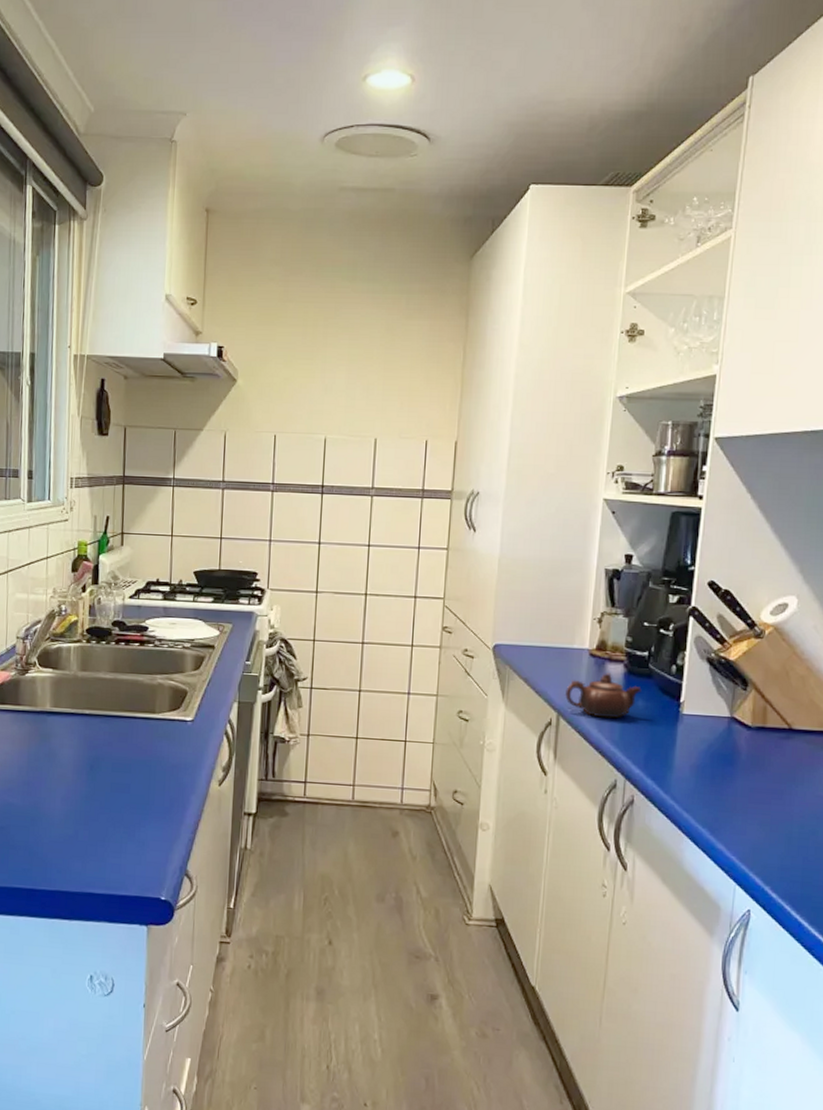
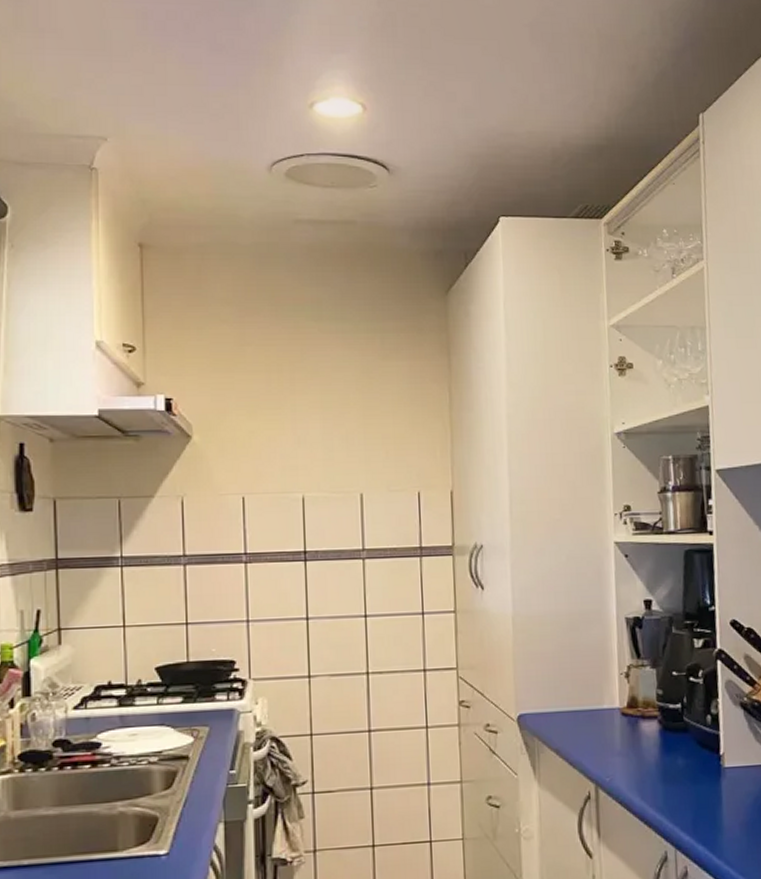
teapot: present [565,673,642,719] -> none [601,732,680,784]

